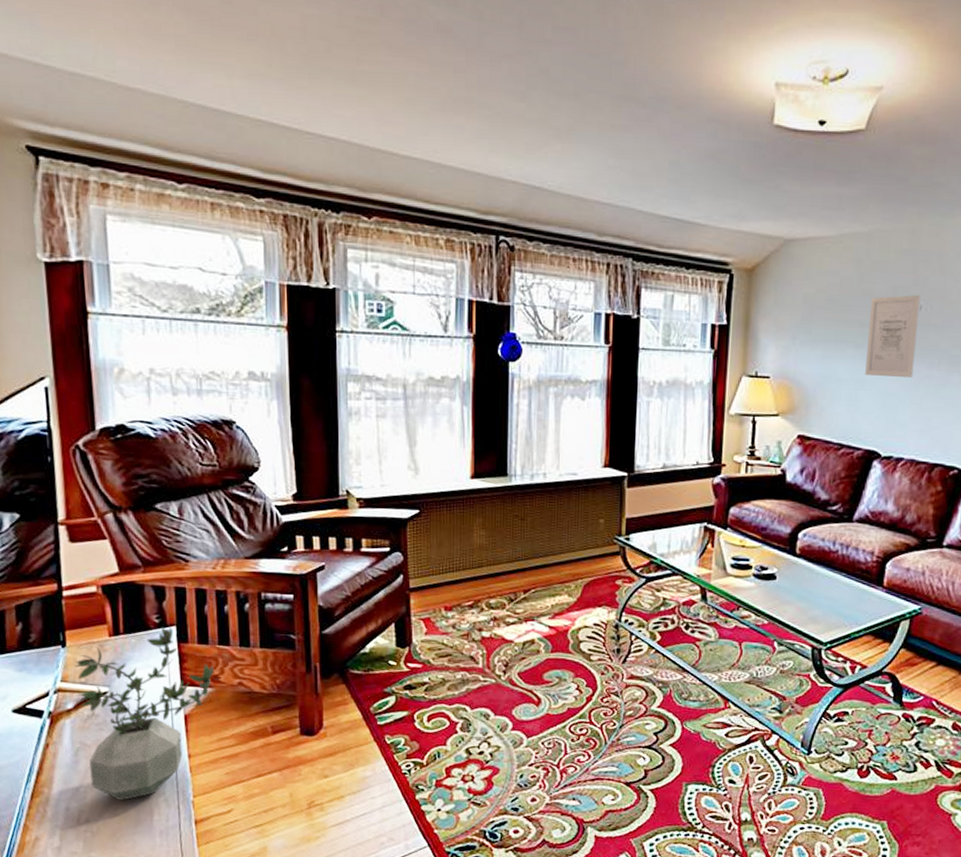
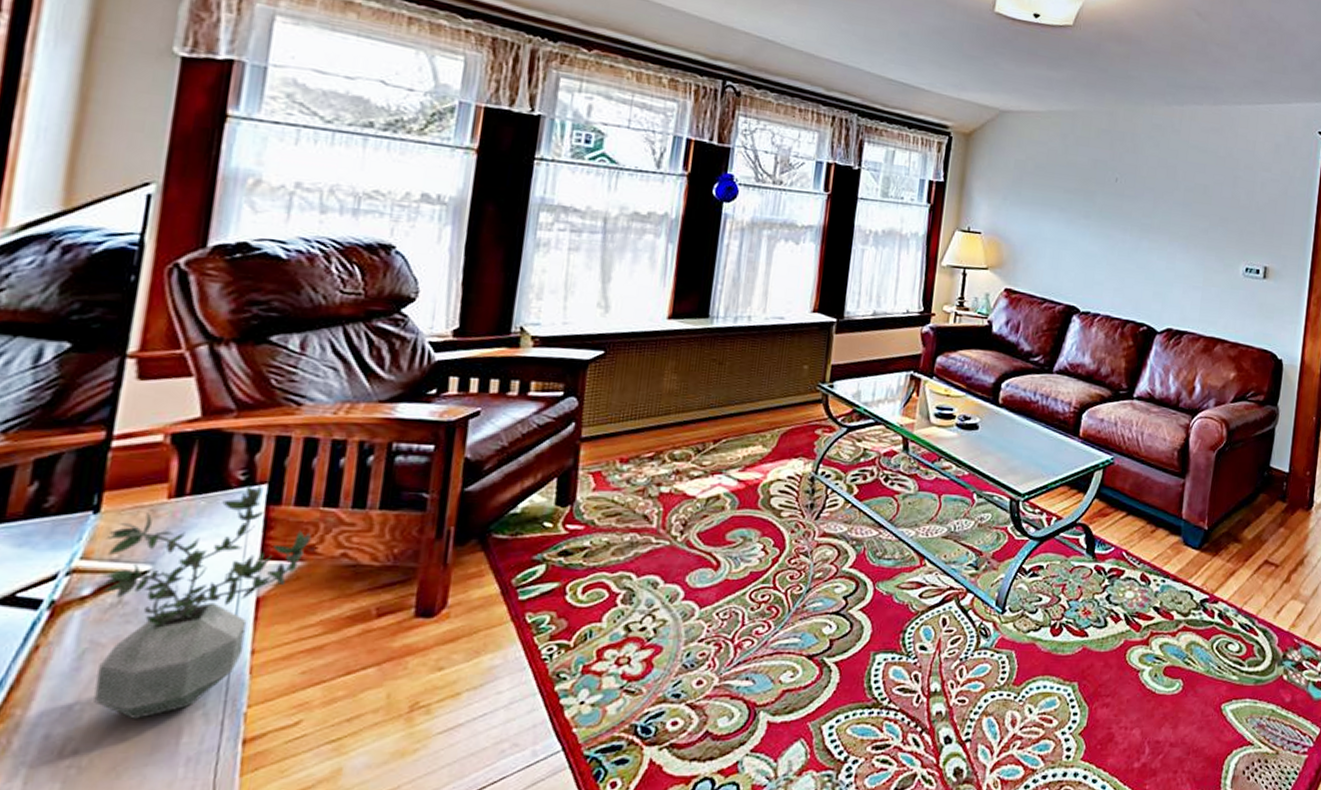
wall art: present [865,294,921,377] -> none [1067,167,1117,241]

